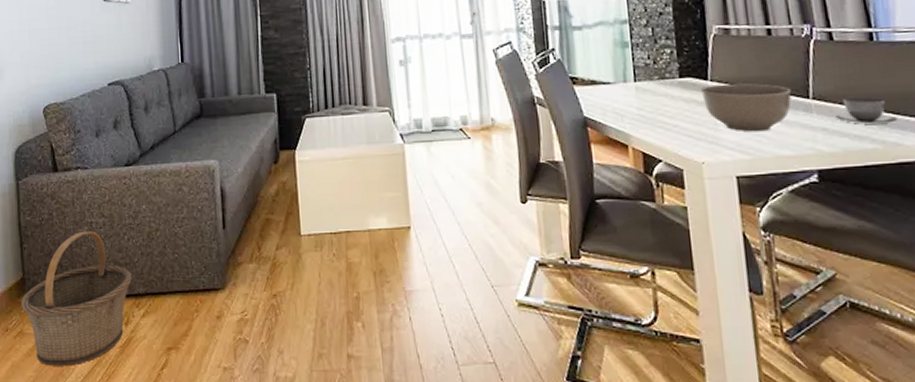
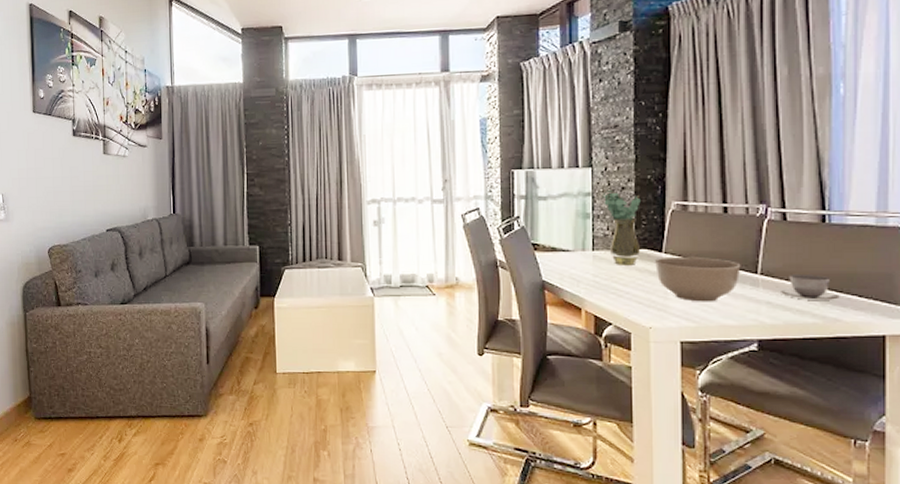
basket: present [21,230,132,366] -> none [28,359,125,474]
vase: none [639,14,685,96] -> present [602,188,641,265]

